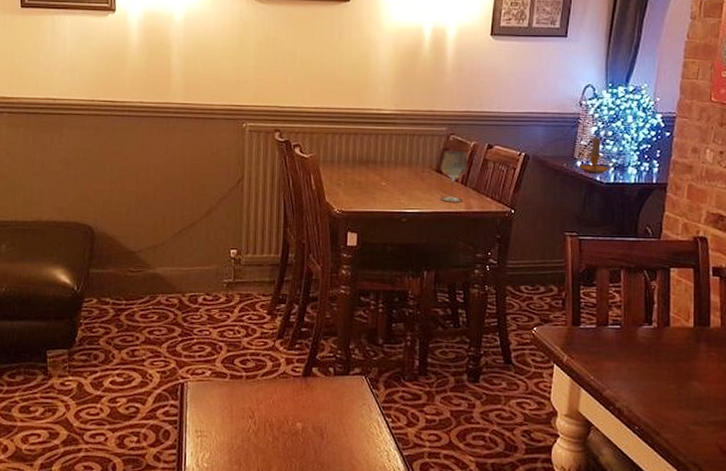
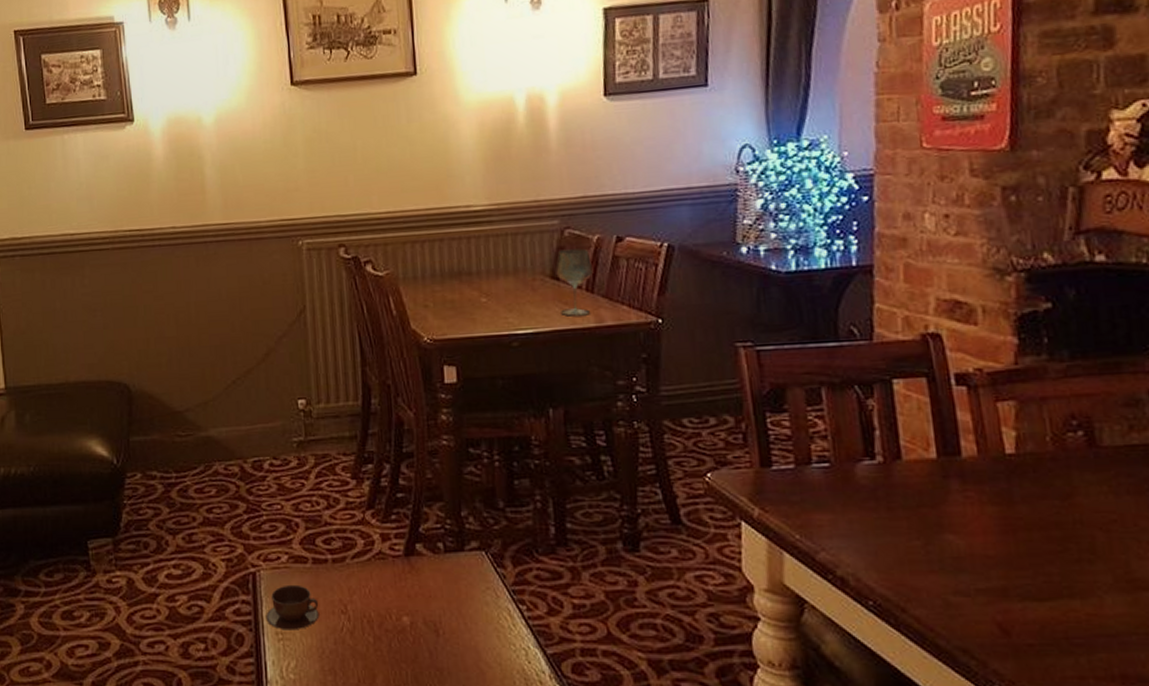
teacup: none [189,394,232,430] -> present [266,584,320,630]
candle: present [578,137,616,174] -> none [744,212,797,262]

